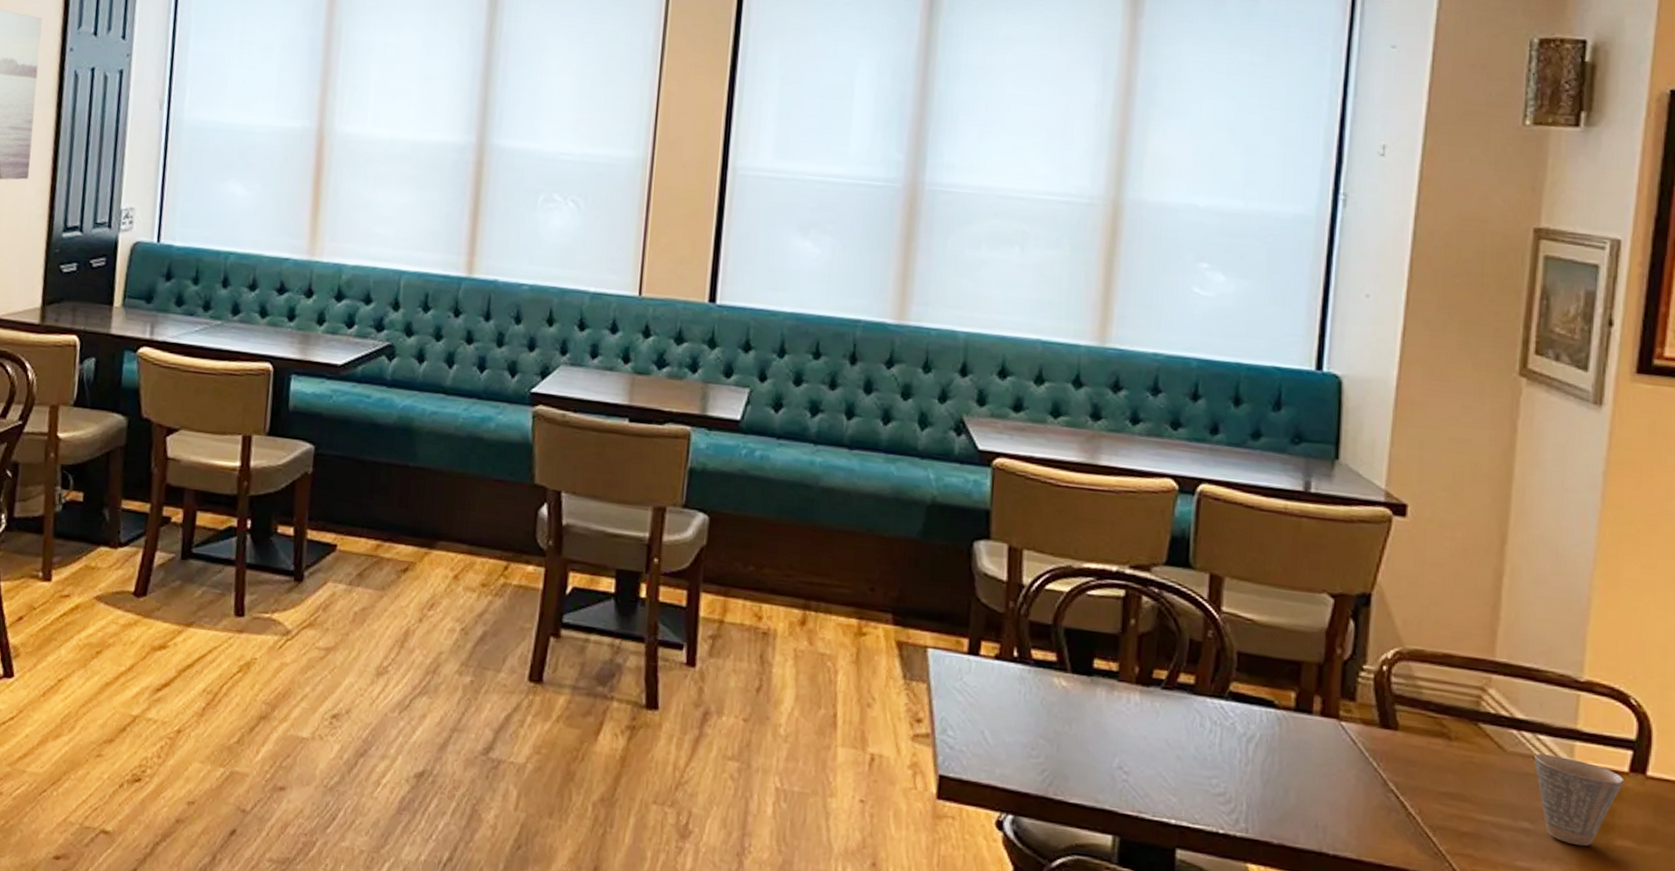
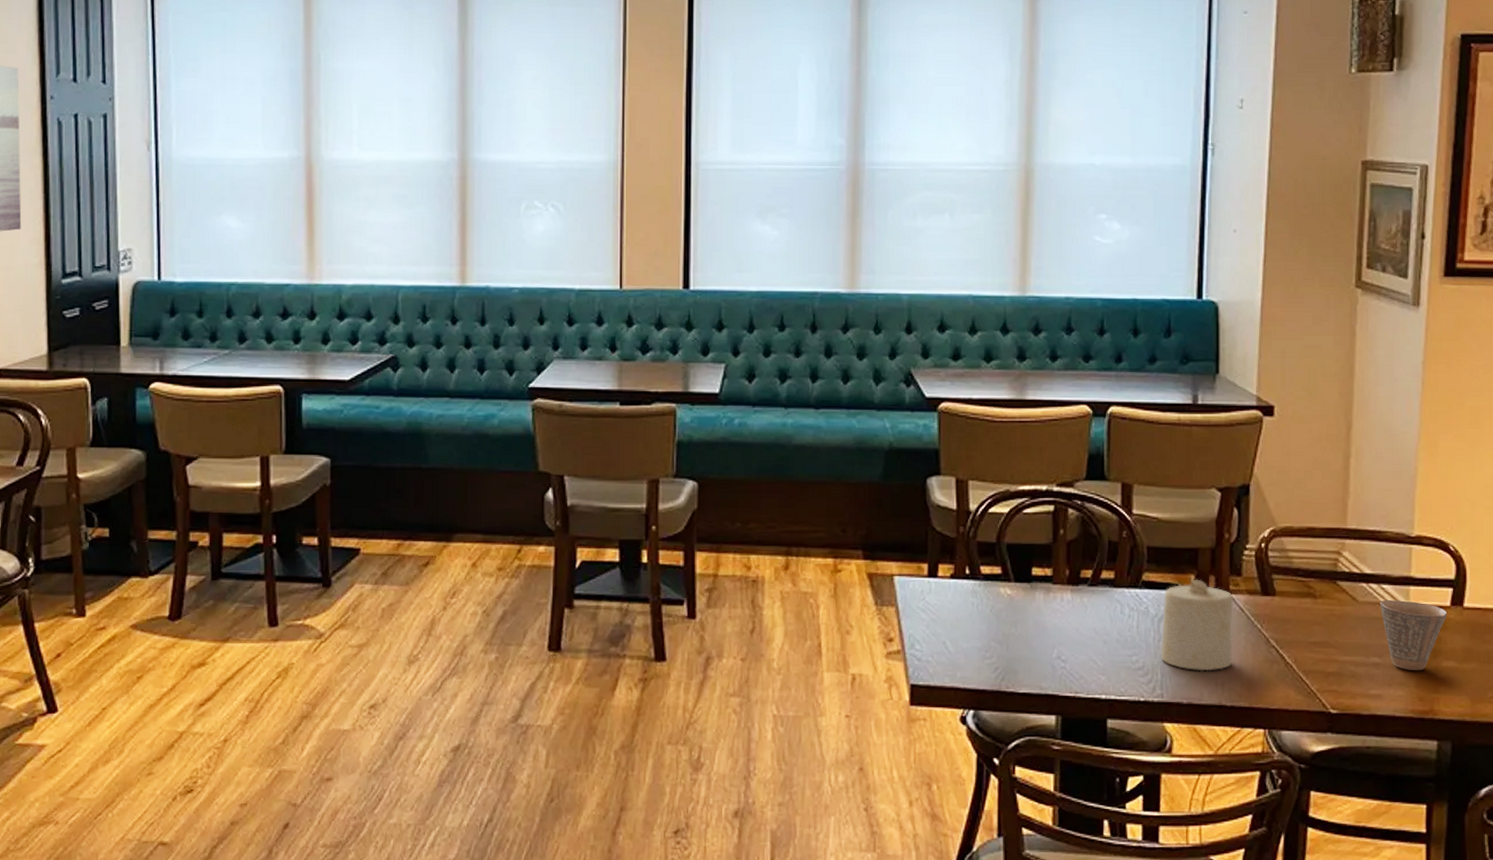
candle: none [1247,697,1344,810] -> present [1160,579,1234,671]

